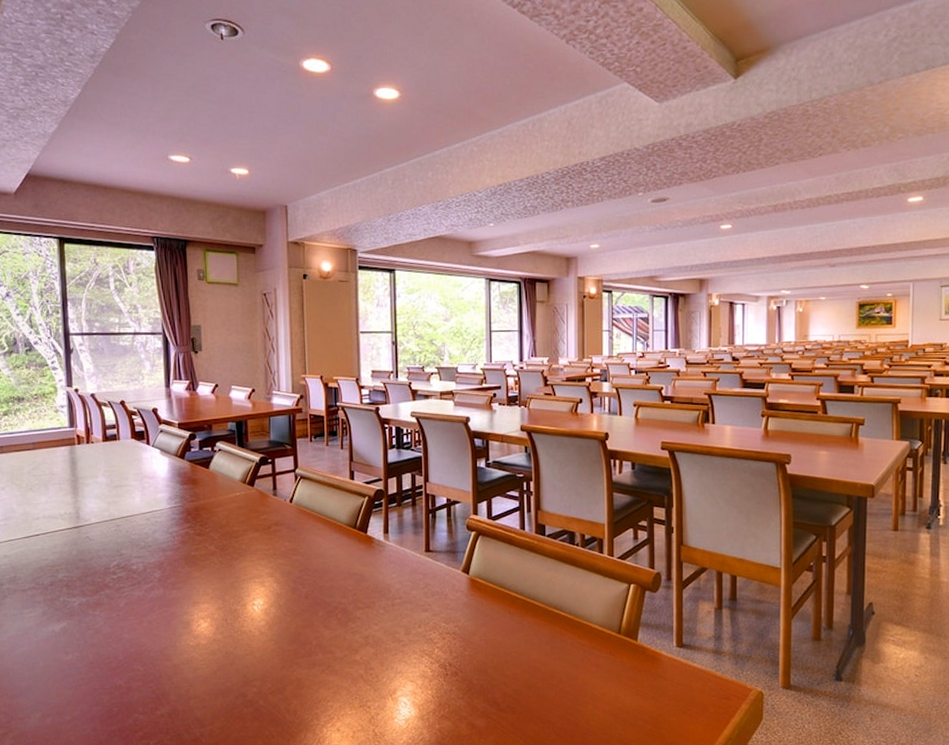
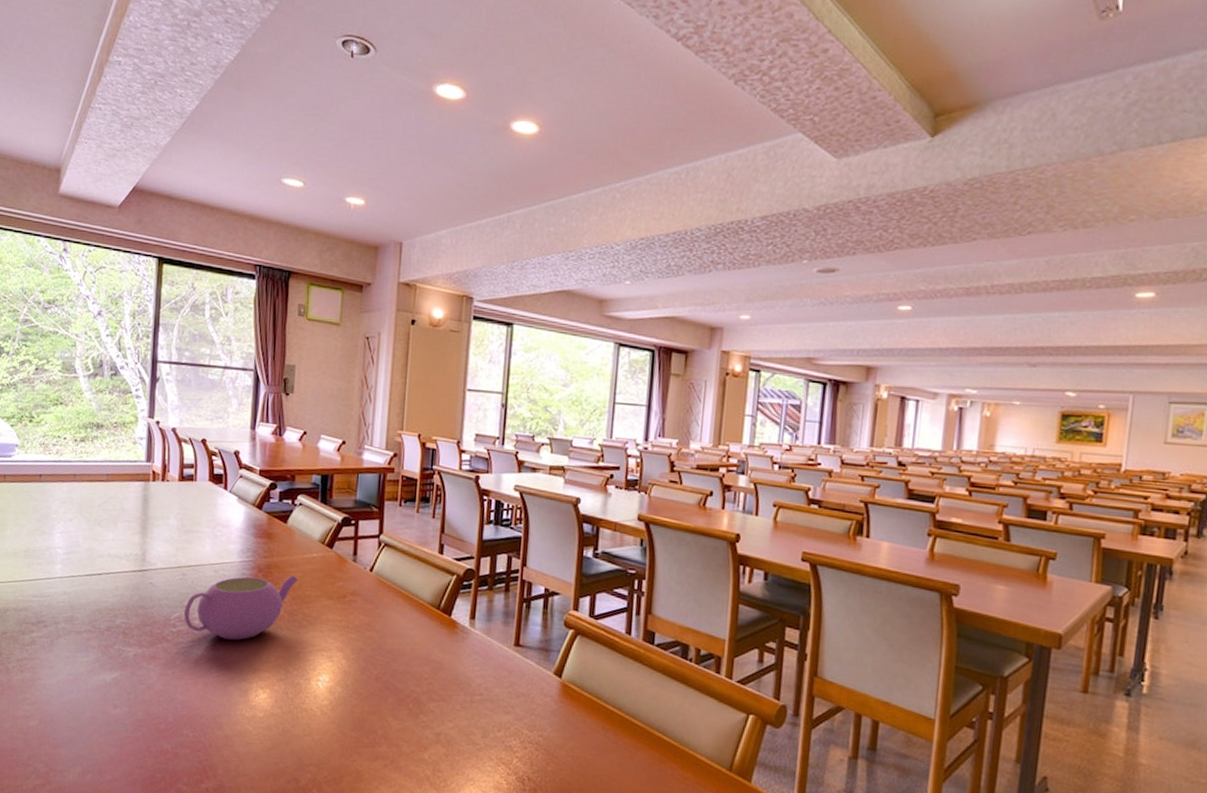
teapot: none [122,514,225,579] -> present [184,575,298,640]

